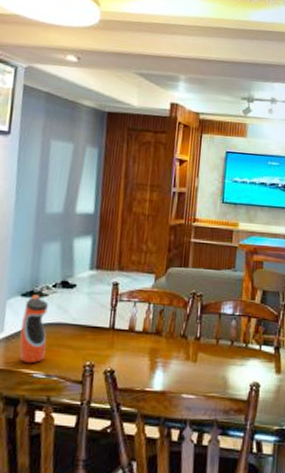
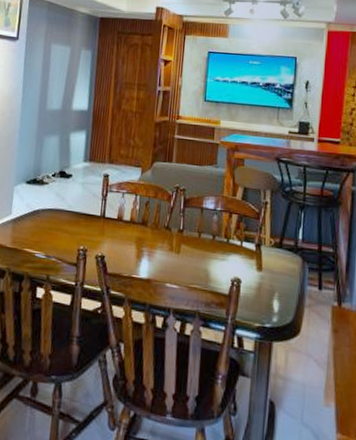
water bottle: present [19,295,48,364] -> none [24,183,48,244]

